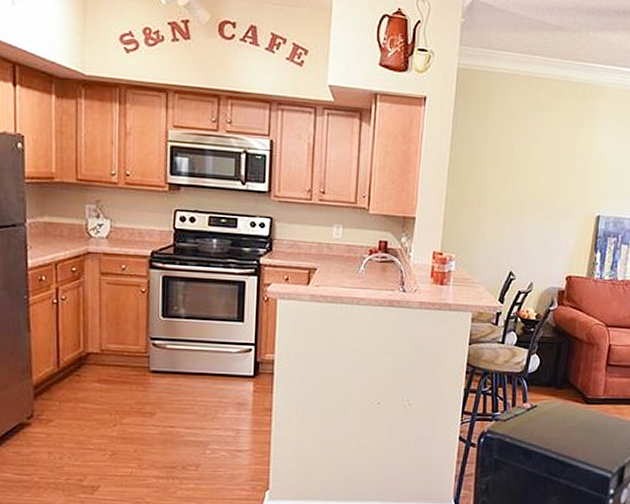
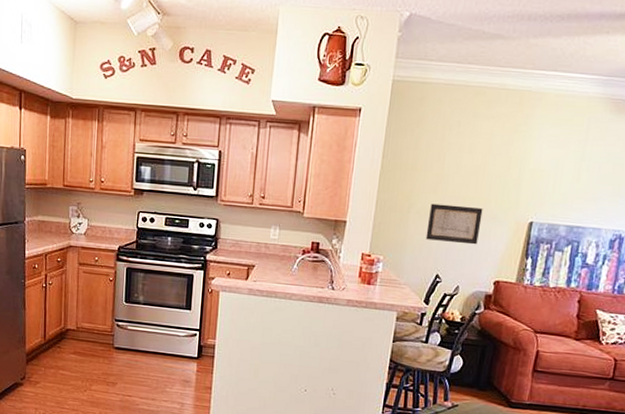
wall art: none [497,198,553,240] -> present [425,203,483,245]

